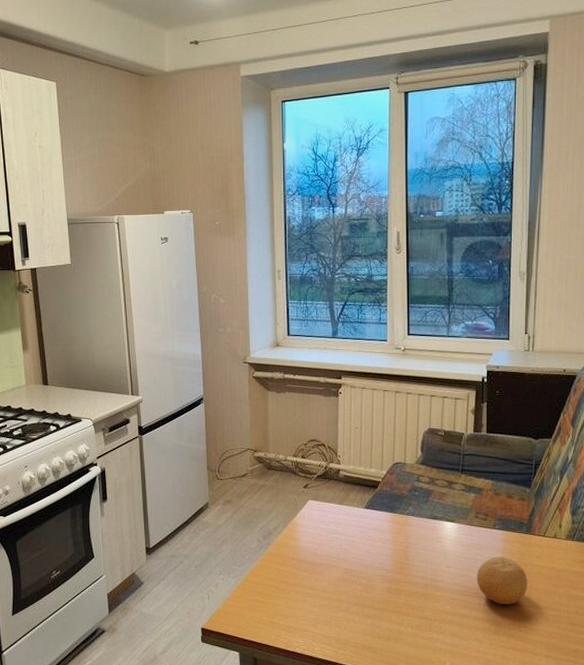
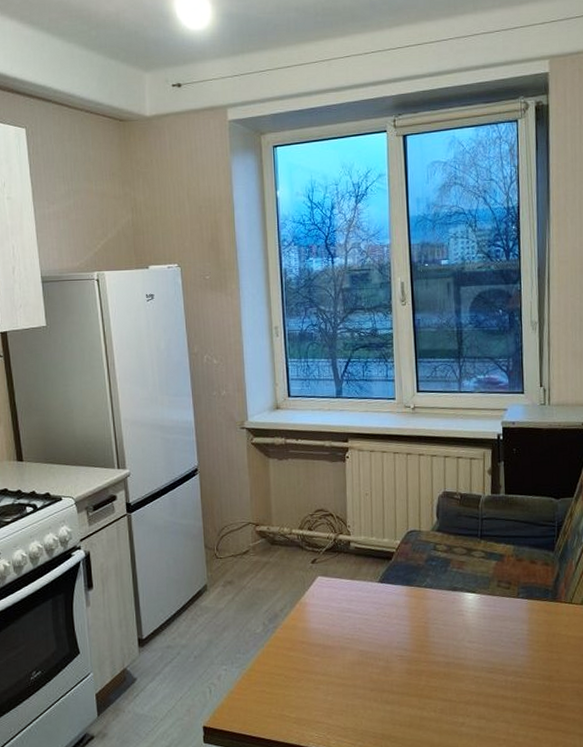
fruit: present [476,557,527,604] -> none [501,628,556,680]

